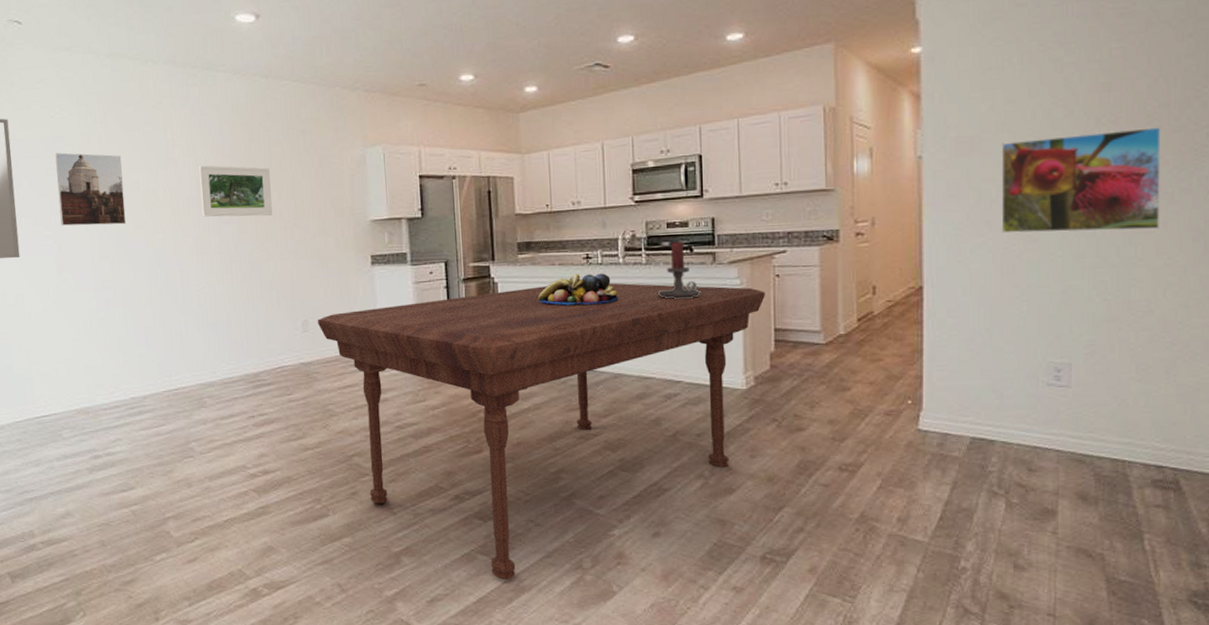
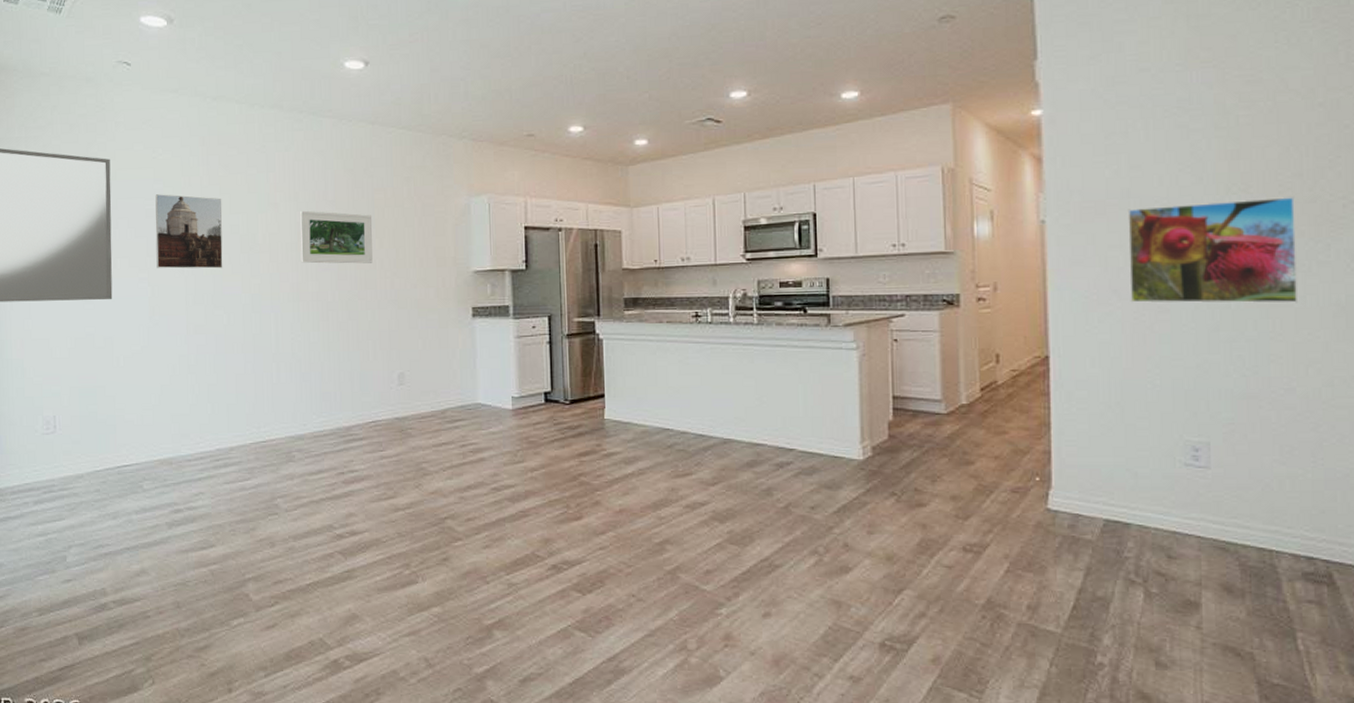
dining table: present [317,283,765,580] -> none [414,343,883,660]
fruit bowl: present [537,273,618,306] -> none [643,332,728,366]
candle holder: present [657,241,701,299] -> none [769,301,815,362]

